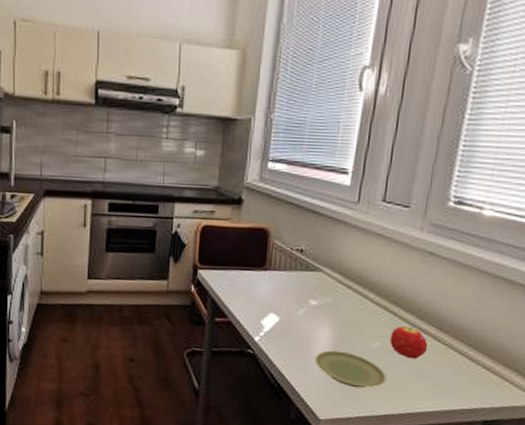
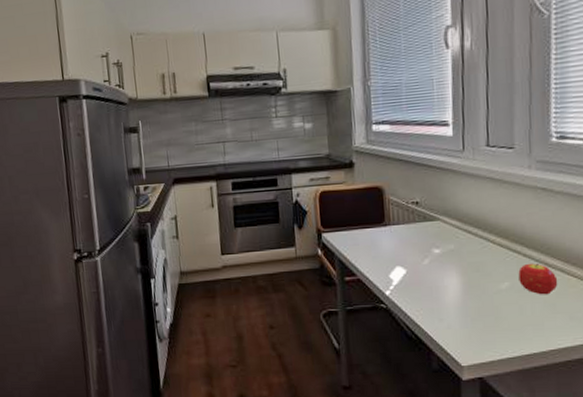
plate: present [314,350,387,389] -> none [447,295,522,331]

